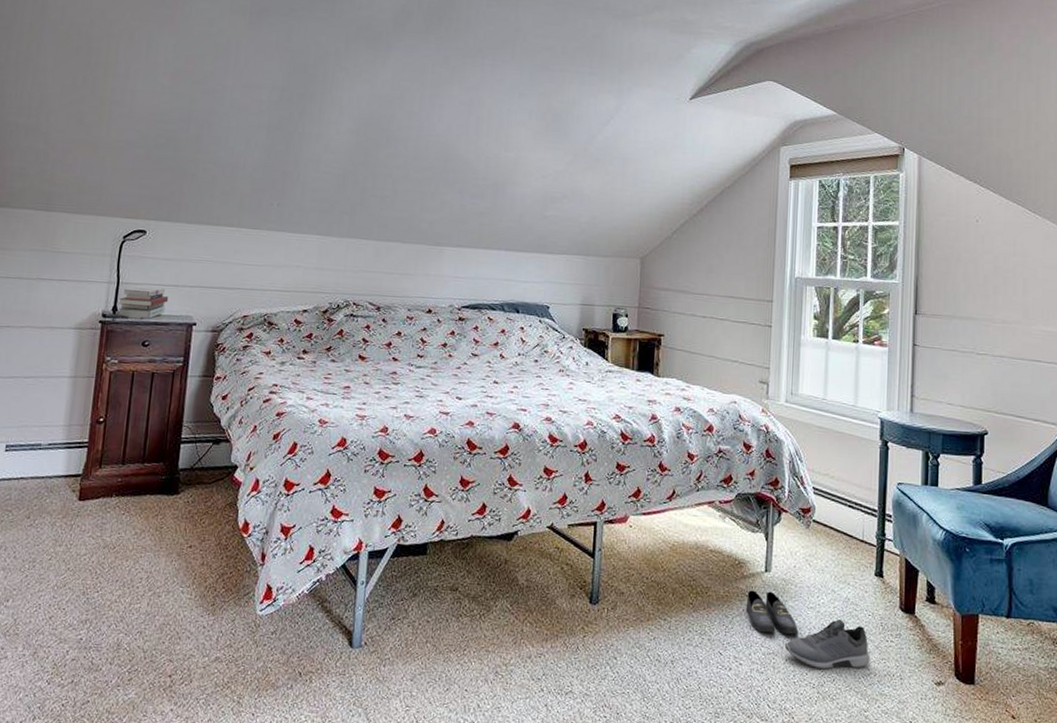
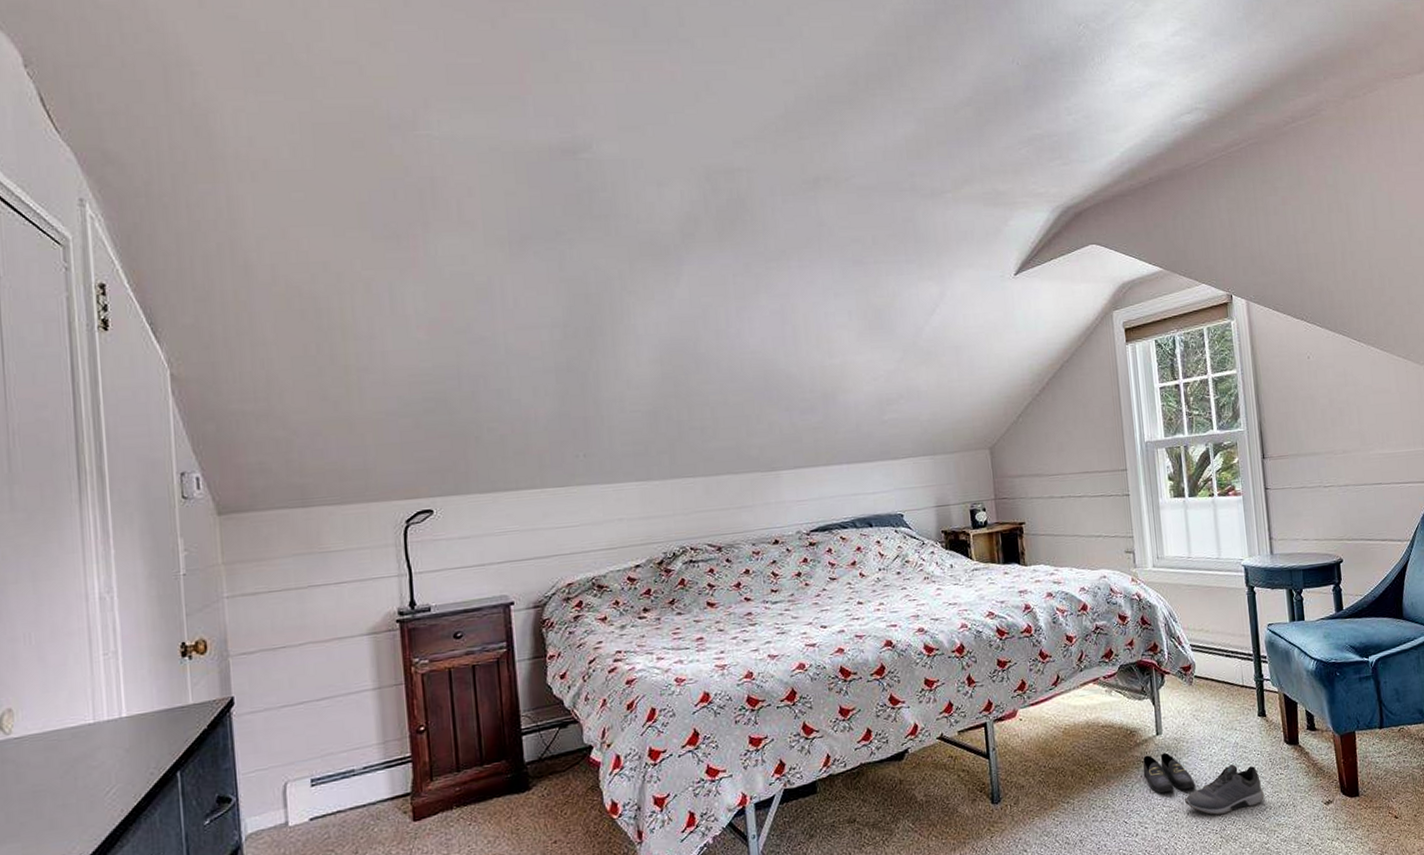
books: present [115,286,169,320] -> none [415,569,476,613]

